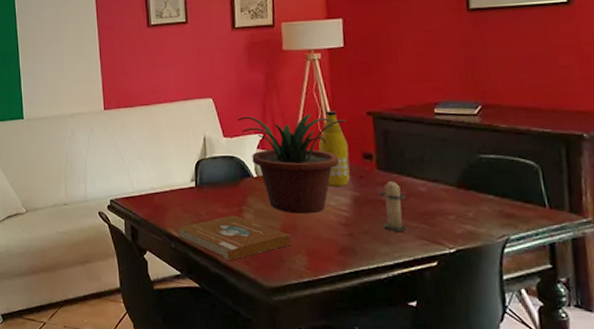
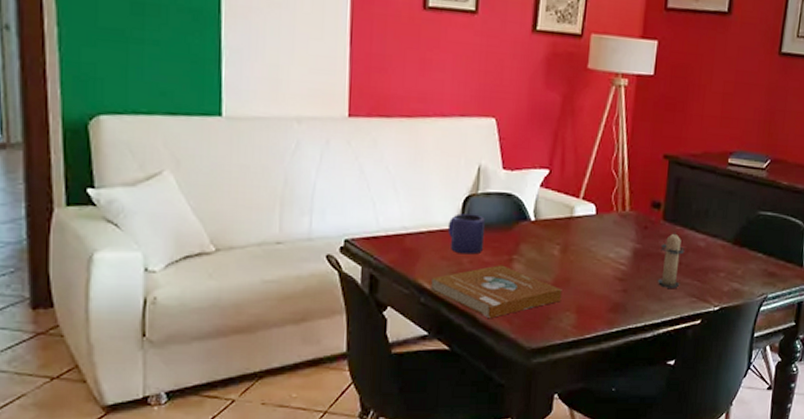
mug: none [185,175,217,207] -> present [447,213,486,255]
potted plant: present [237,114,346,214] -> none [522,145,641,266]
bottle: present [318,111,350,186] -> none [608,149,639,237]

